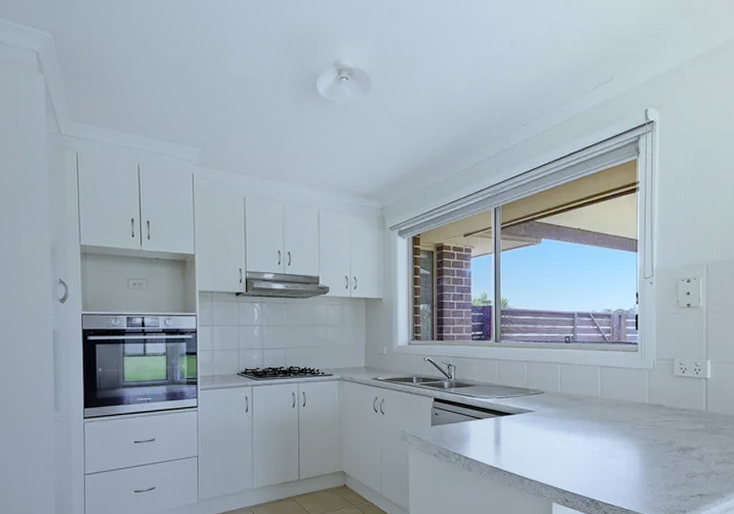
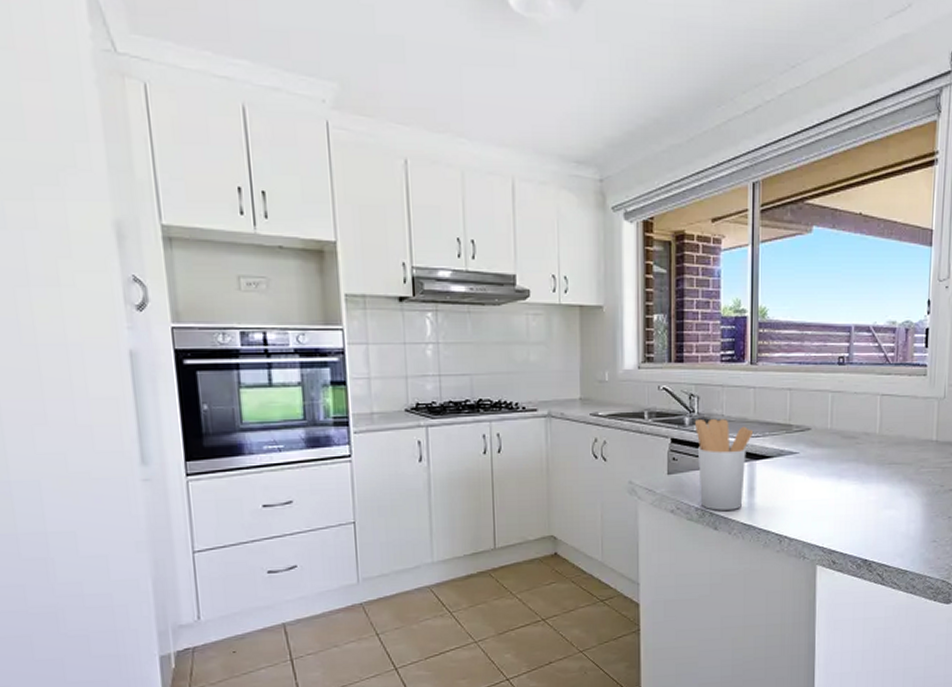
utensil holder: none [452,383,498,455] -> present [694,418,753,511]

